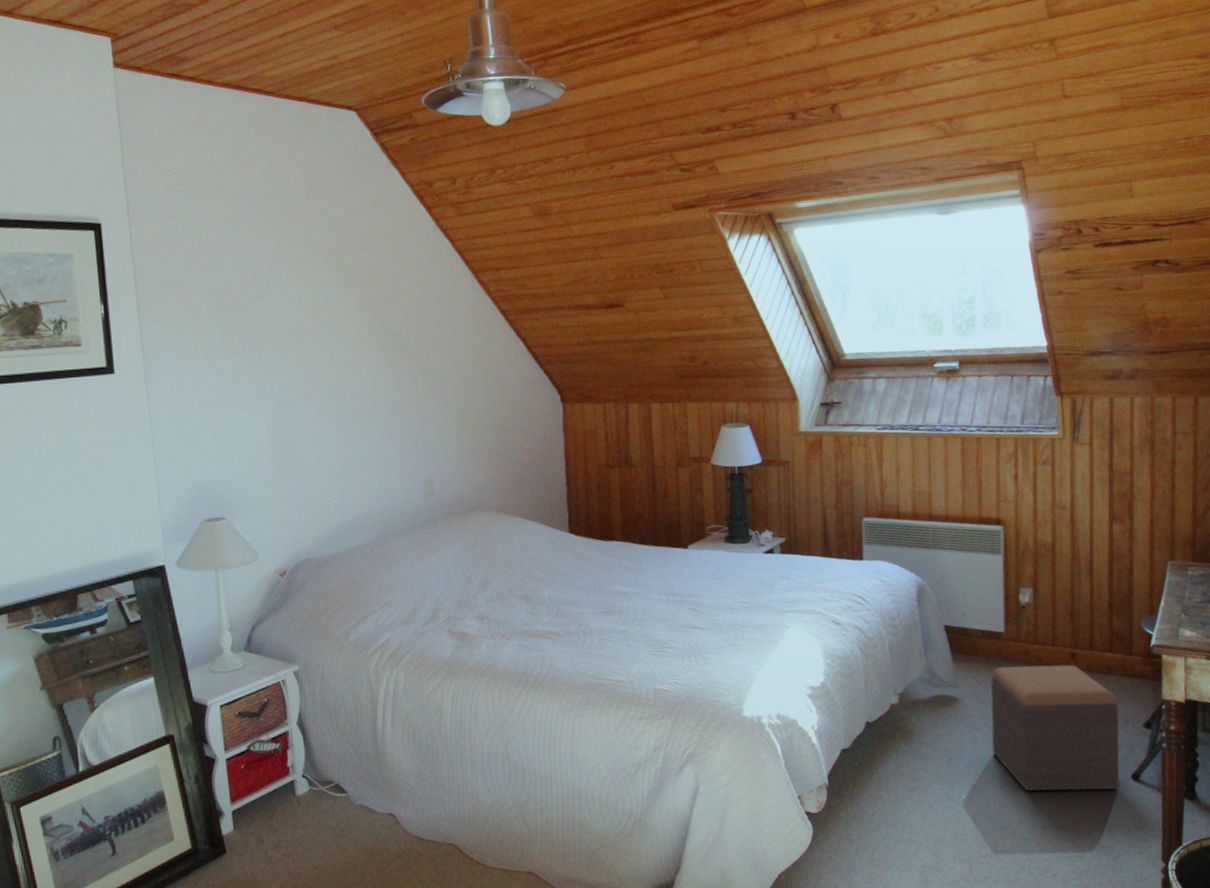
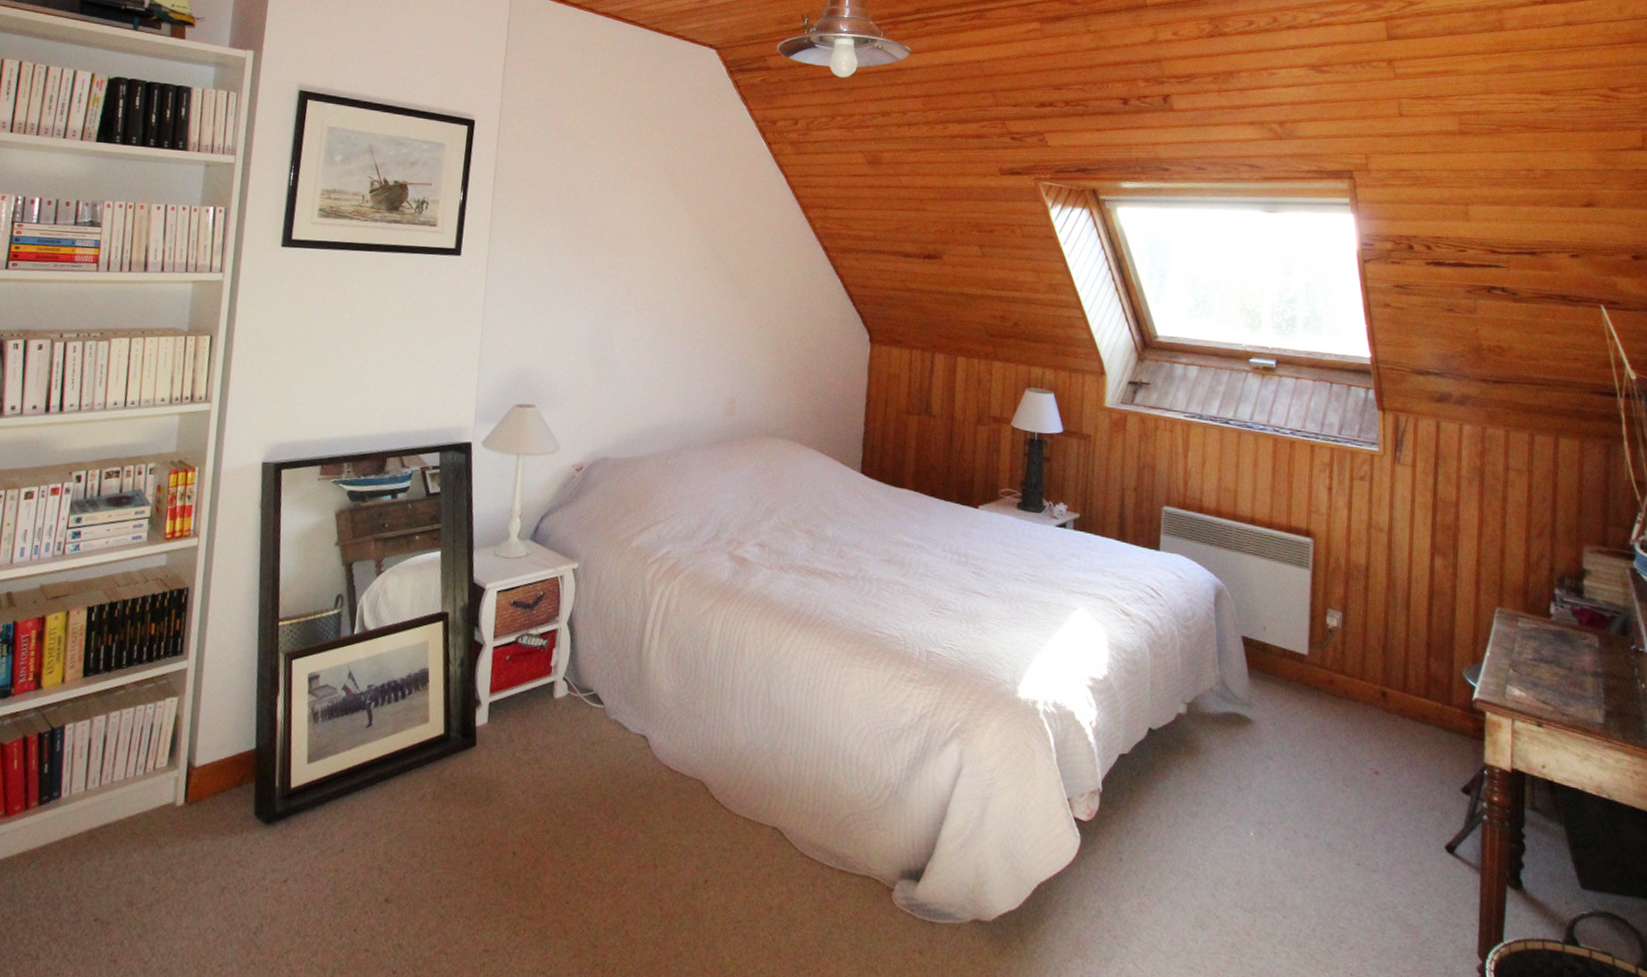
footstool: present [990,665,1120,791] -> none [1286,693,1434,860]

